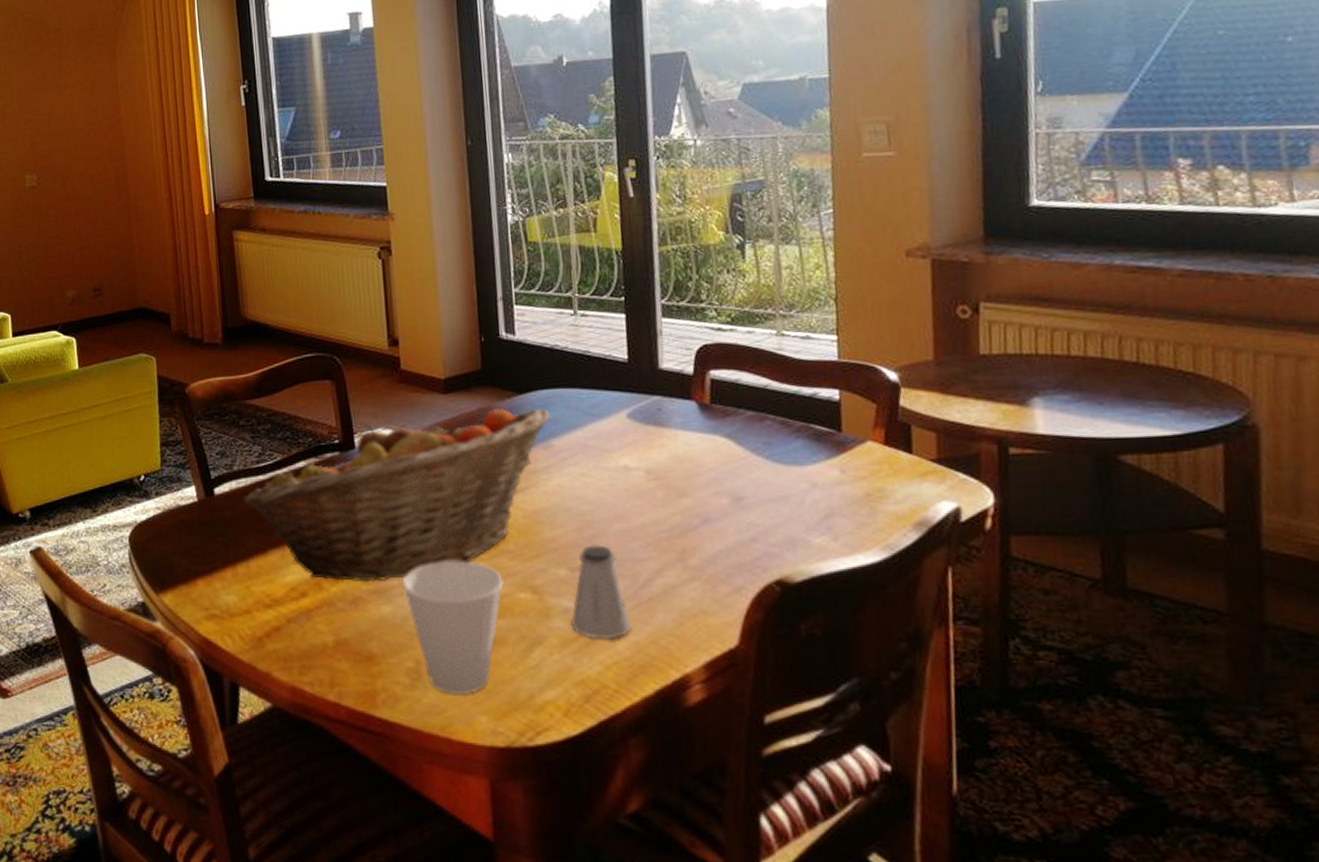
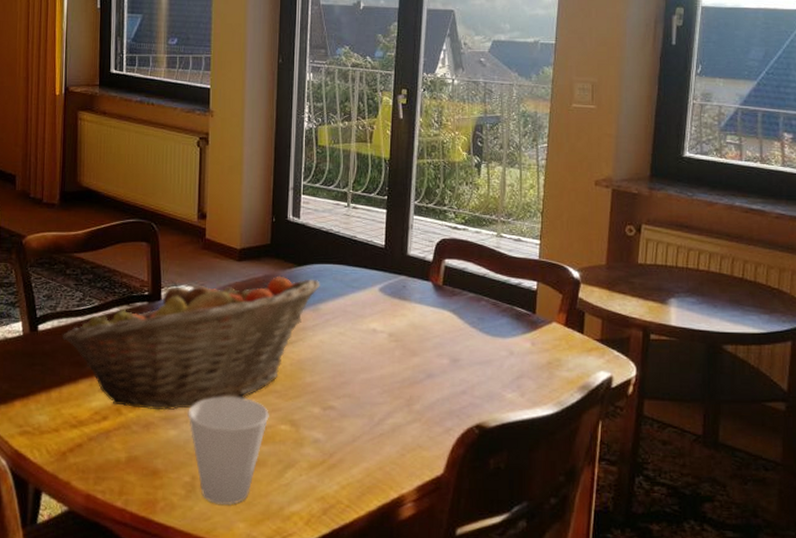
saltshaker: present [571,545,631,640] -> none [319,390,364,466]

